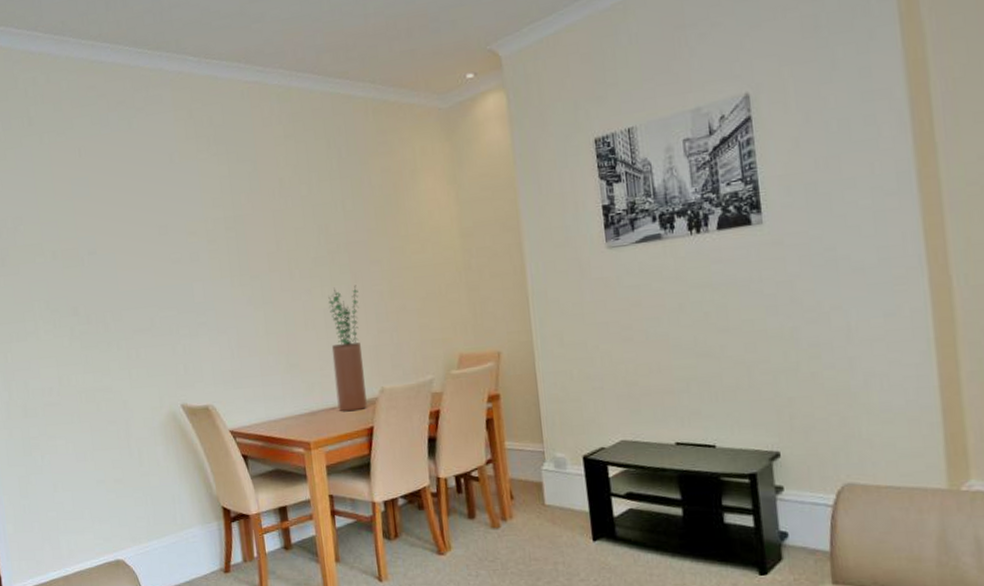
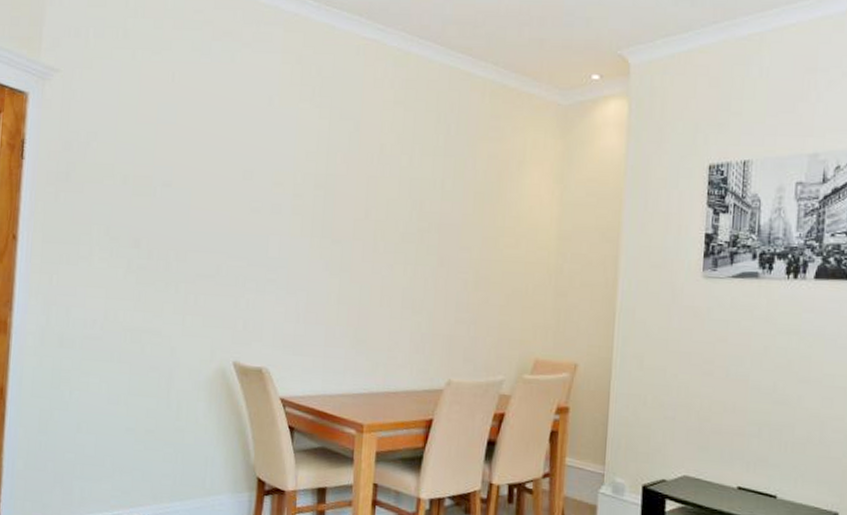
vase: present [328,285,367,412] -> none [399,267,443,400]

